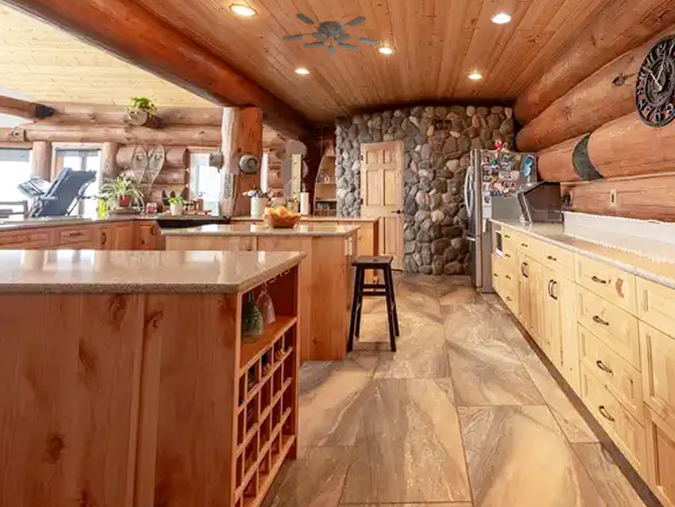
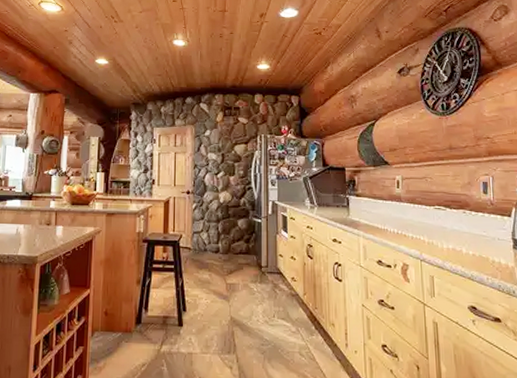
ceiling fan: present [282,13,379,56] -> none [84,8,174,47]

